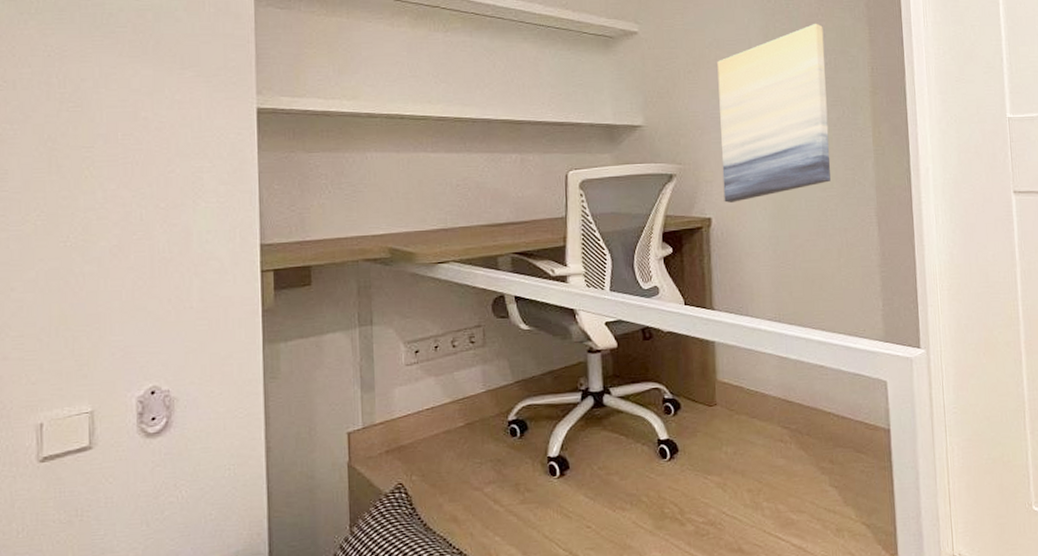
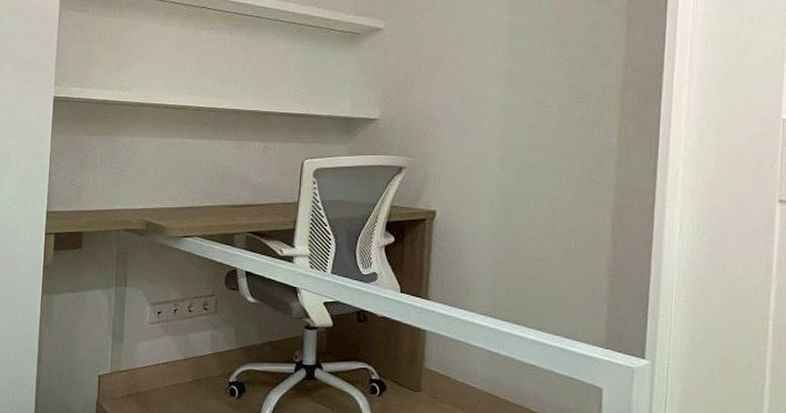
wall art: present [717,23,831,203] -> none [451,17,576,197]

